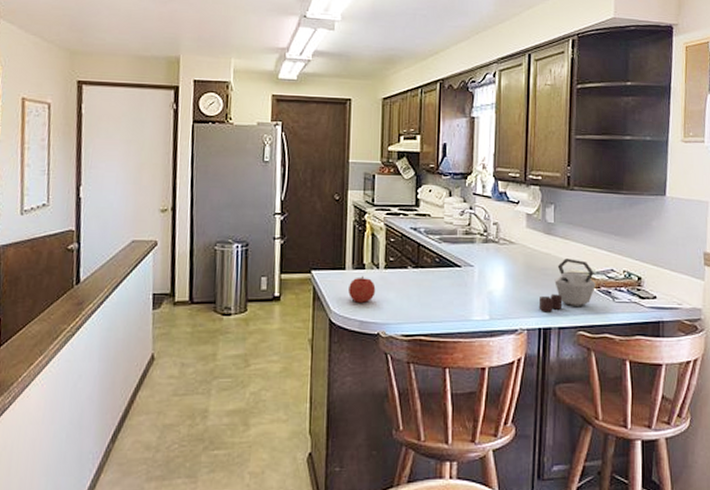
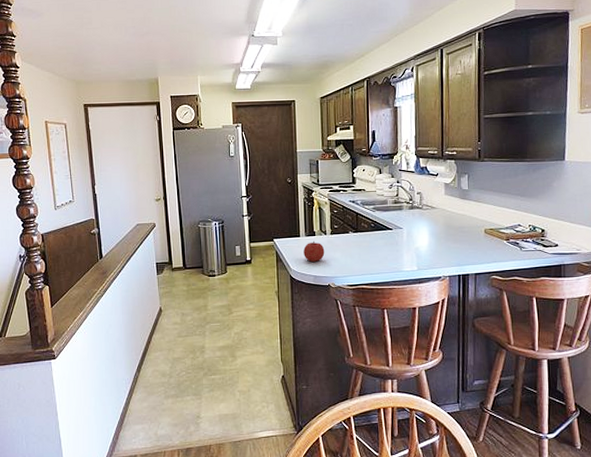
kettle: present [538,258,596,312] -> none [457,218,505,262]

